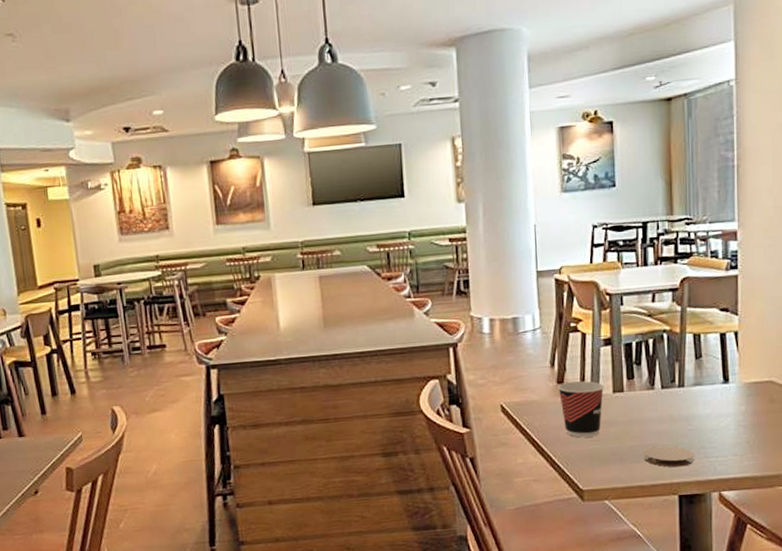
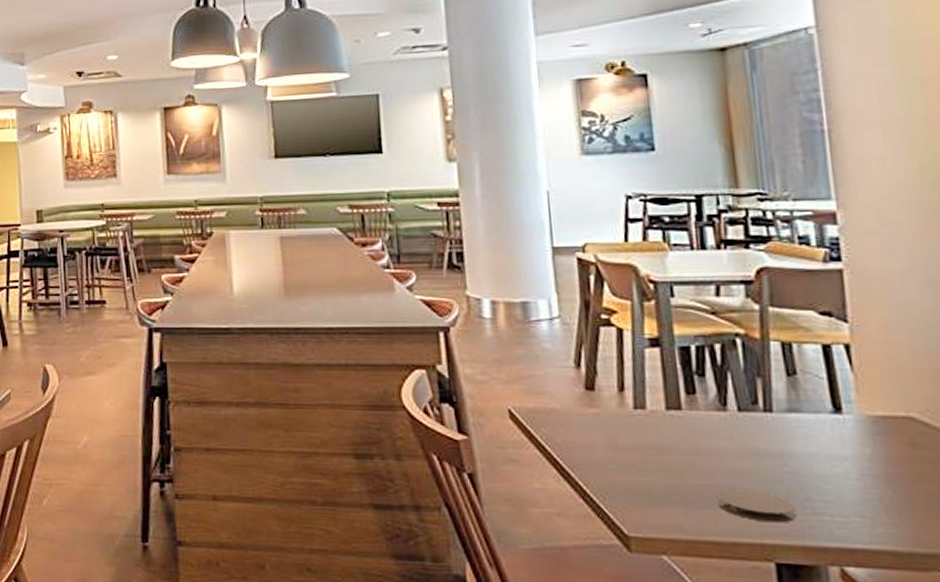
cup: present [558,380,605,438] -> none [586,388,654,465]

